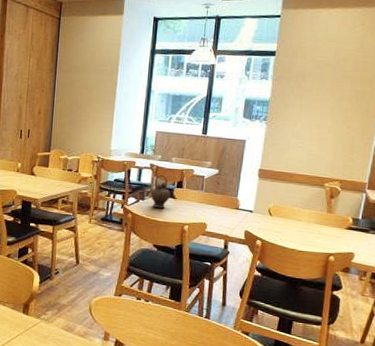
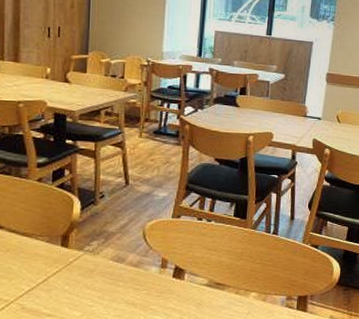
teapot: present [148,174,171,209] -> none [207,80,233,119]

